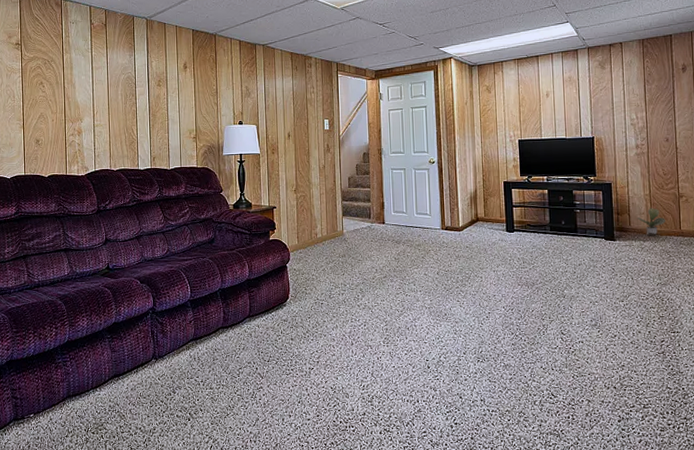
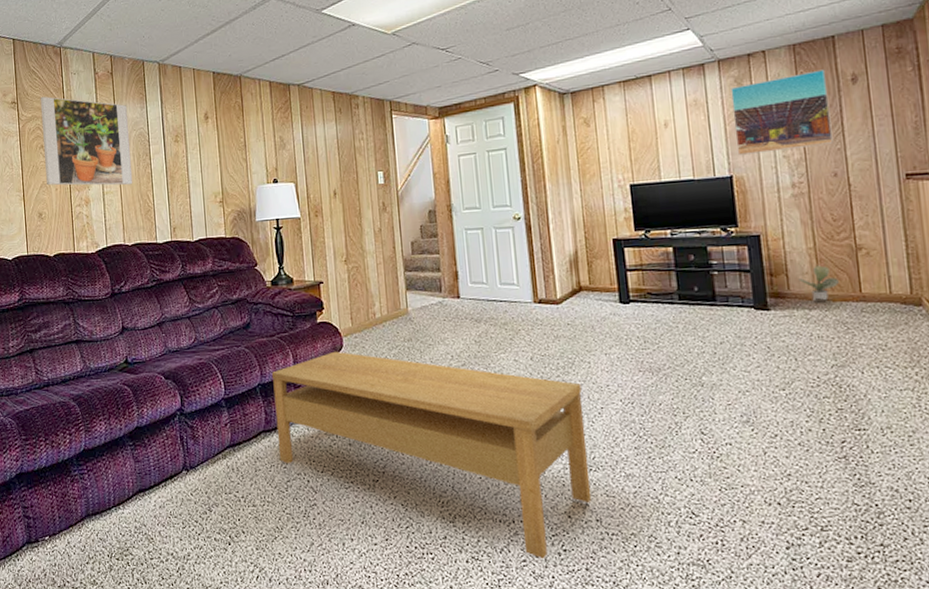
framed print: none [41,40,120,120] -> present [40,96,133,186]
coffee table: none [230,263,478,431] -> present [271,351,592,560]
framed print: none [596,60,667,121] -> present [730,69,833,155]

